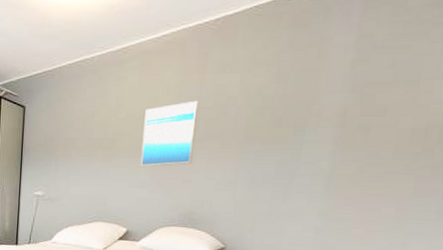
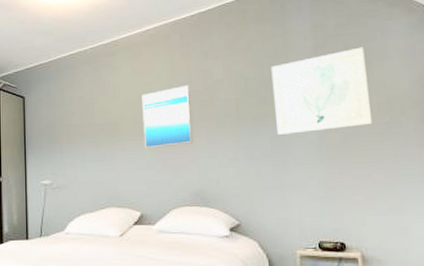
wall art: none [286,63,415,160] -> present [271,47,372,135]

